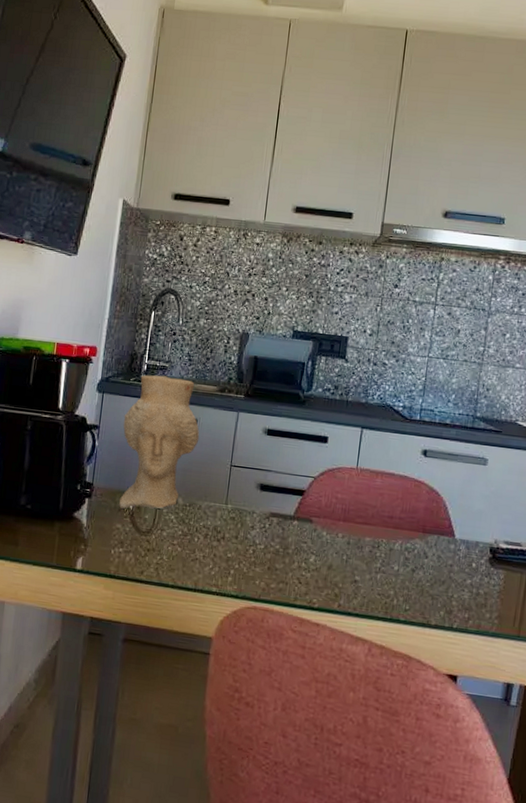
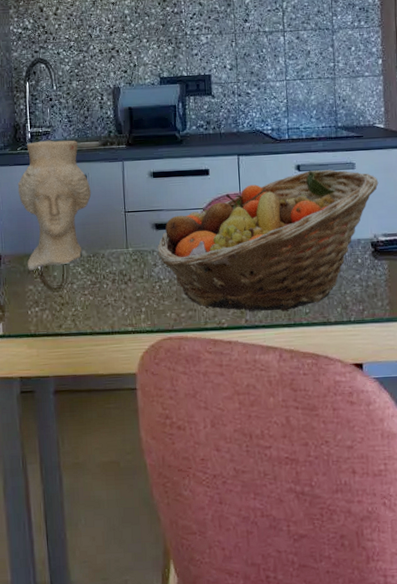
fruit basket: none [257,457,510,604] -> present [157,169,379,312]

